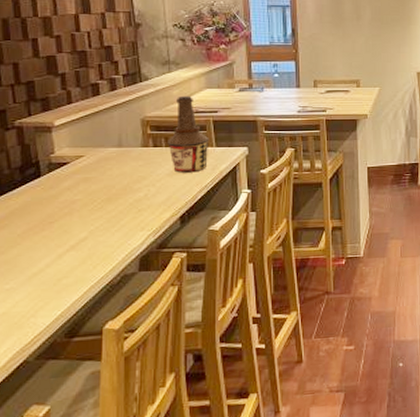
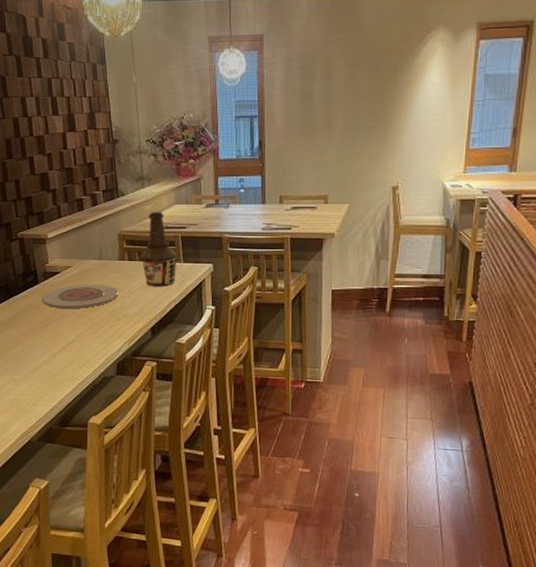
plate: none [45,173,142,203] -> present [41,284,119,309]

